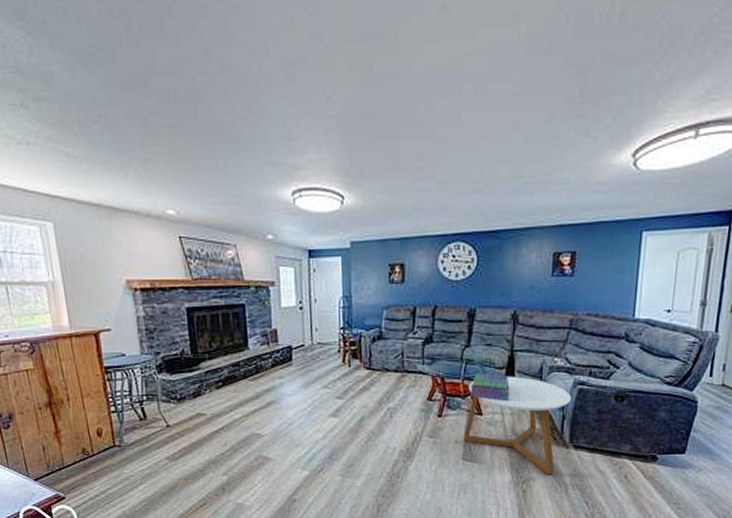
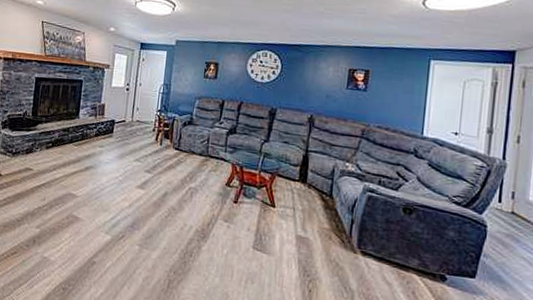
coffee table: present [464,376,572,475] -> none [256,173,361,278]
stack of books: present [470,373,510,402] -> none [265,167,303,198]

